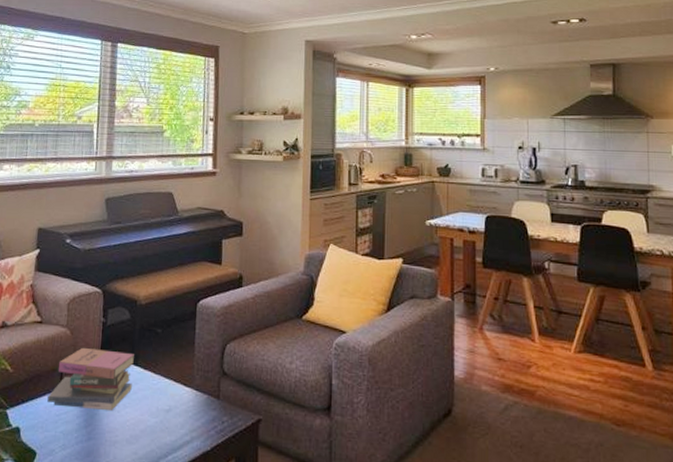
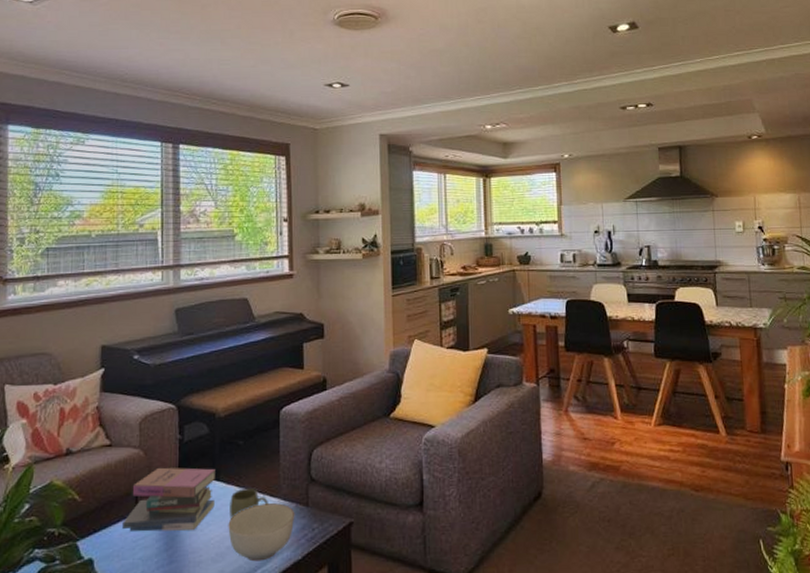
bowl: none [143,392,207,448] -> present [228,503,295,562]
mug: none [145,375,182,404] -> present [229,487,268,520]

